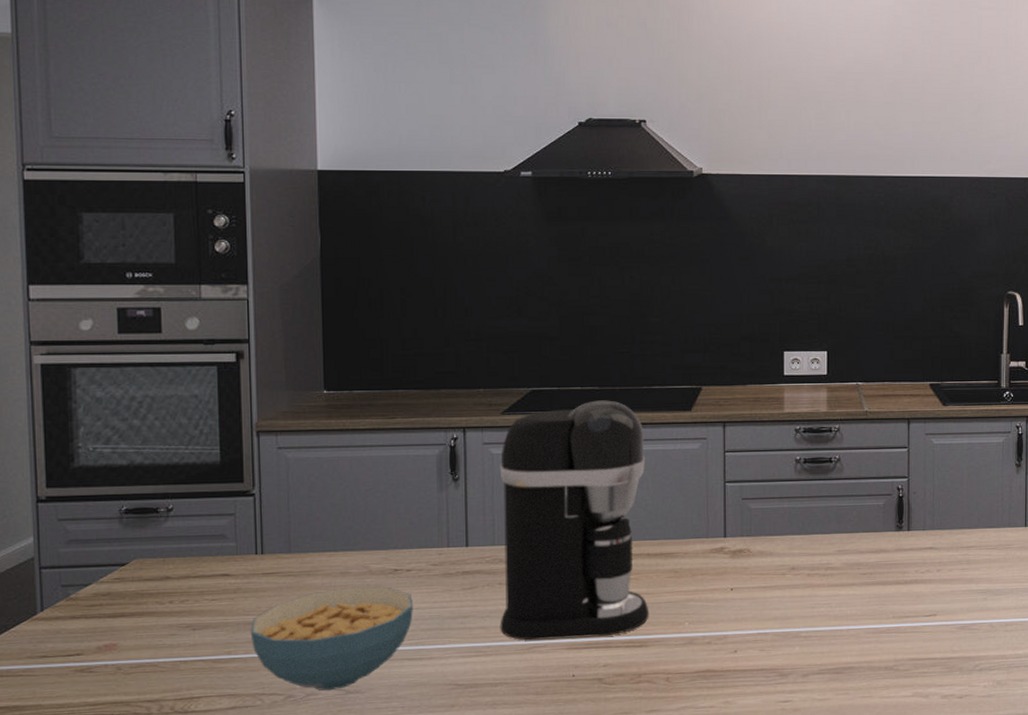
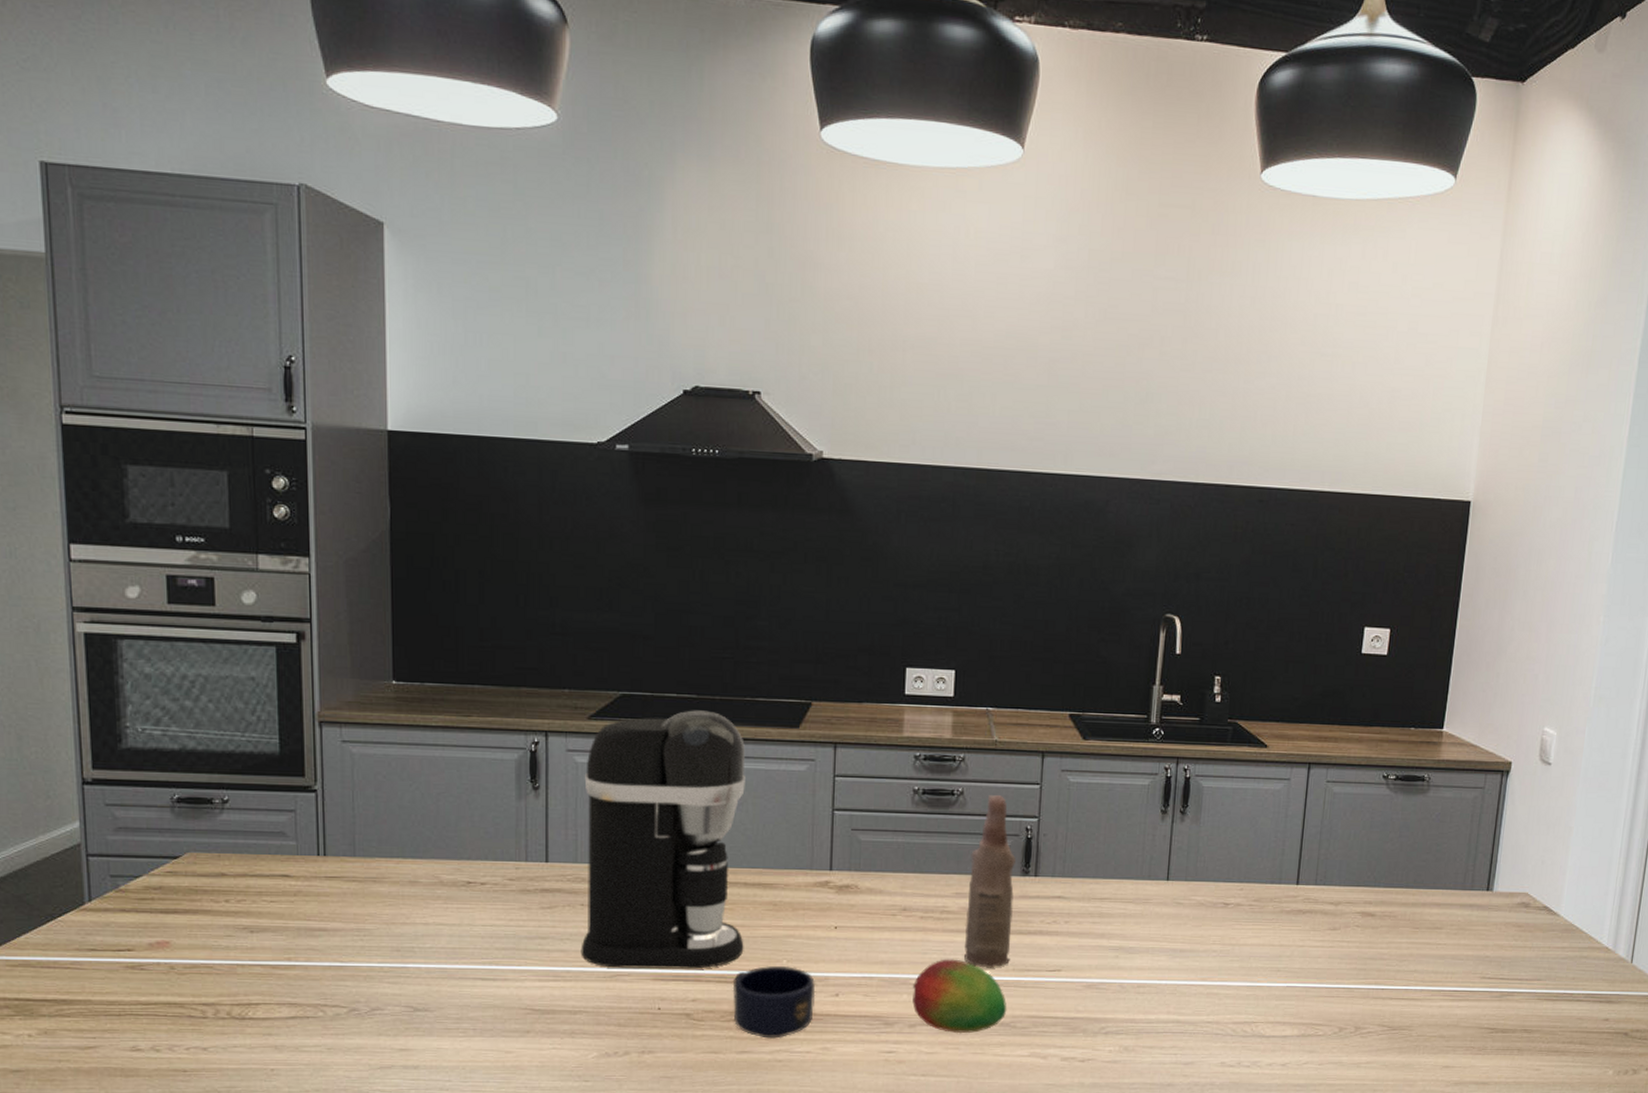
cereal bowl: present [250,586,413,690] -> none [311,897,487,1006]
mug: none [640,628,716,697] -> present [732,966,816,1039]
fruit: none [804,611,890,680] -> present [912,959,1007,1034]
bottle: none [848,460,890,618] -> present [964,795,1016,968]

